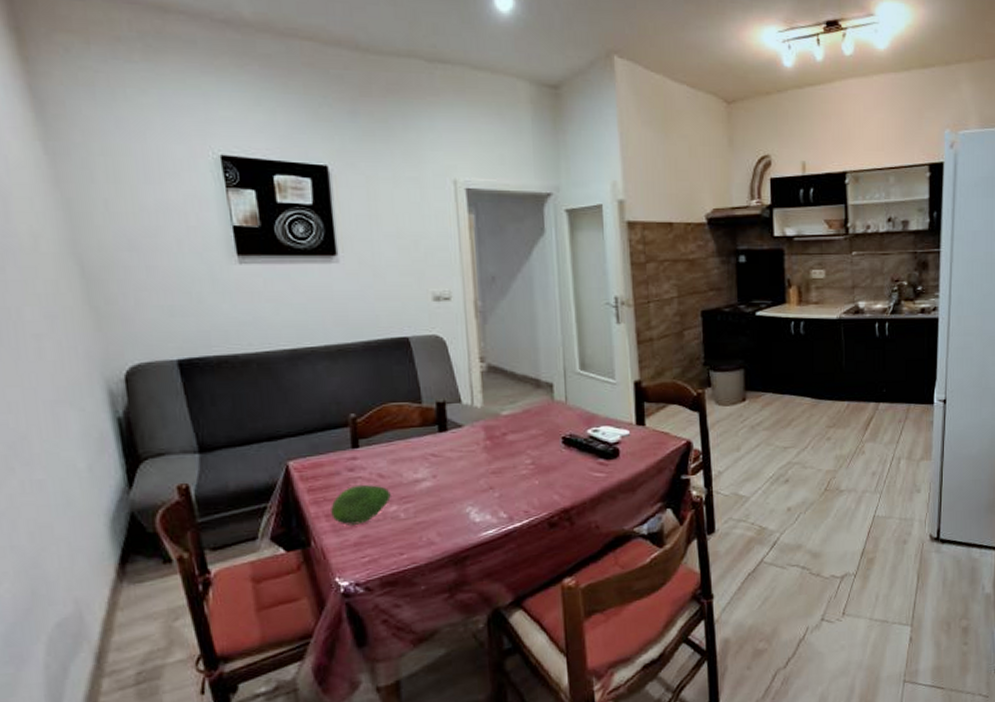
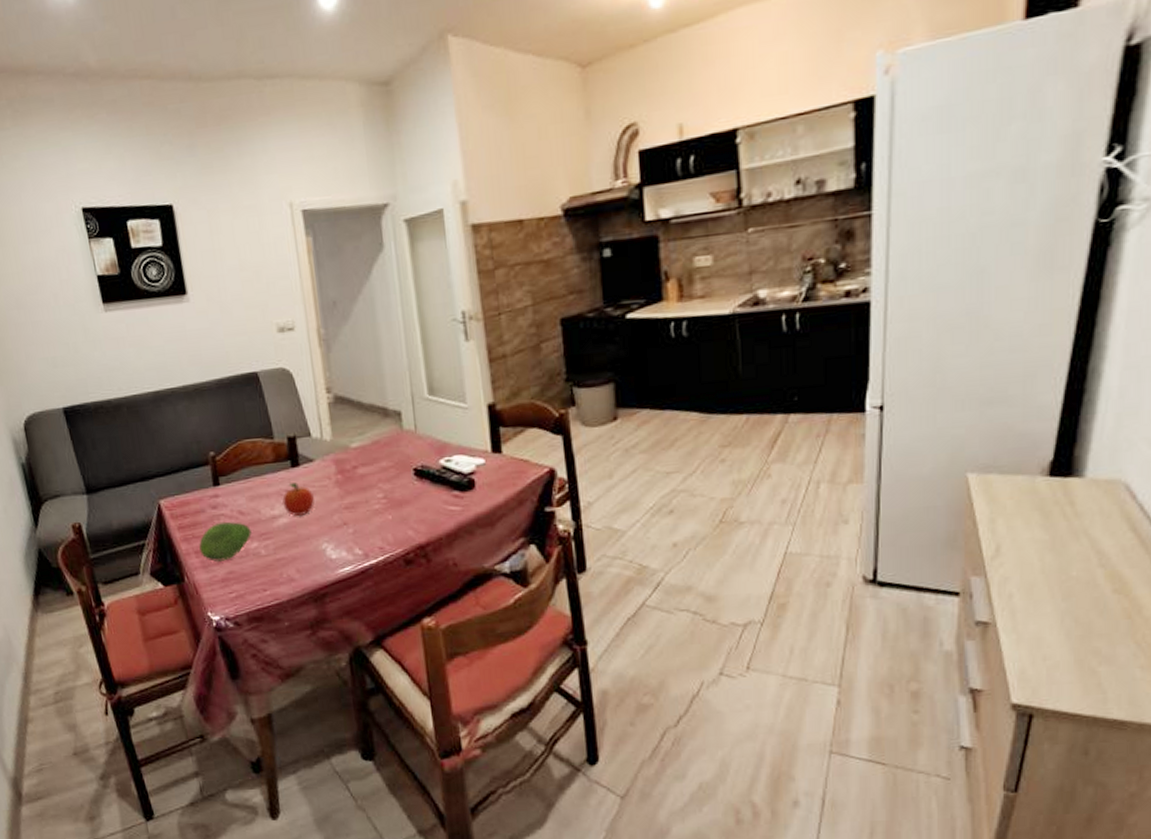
fruit: none [427,447,461,480] -> present [282,482,315,516]

